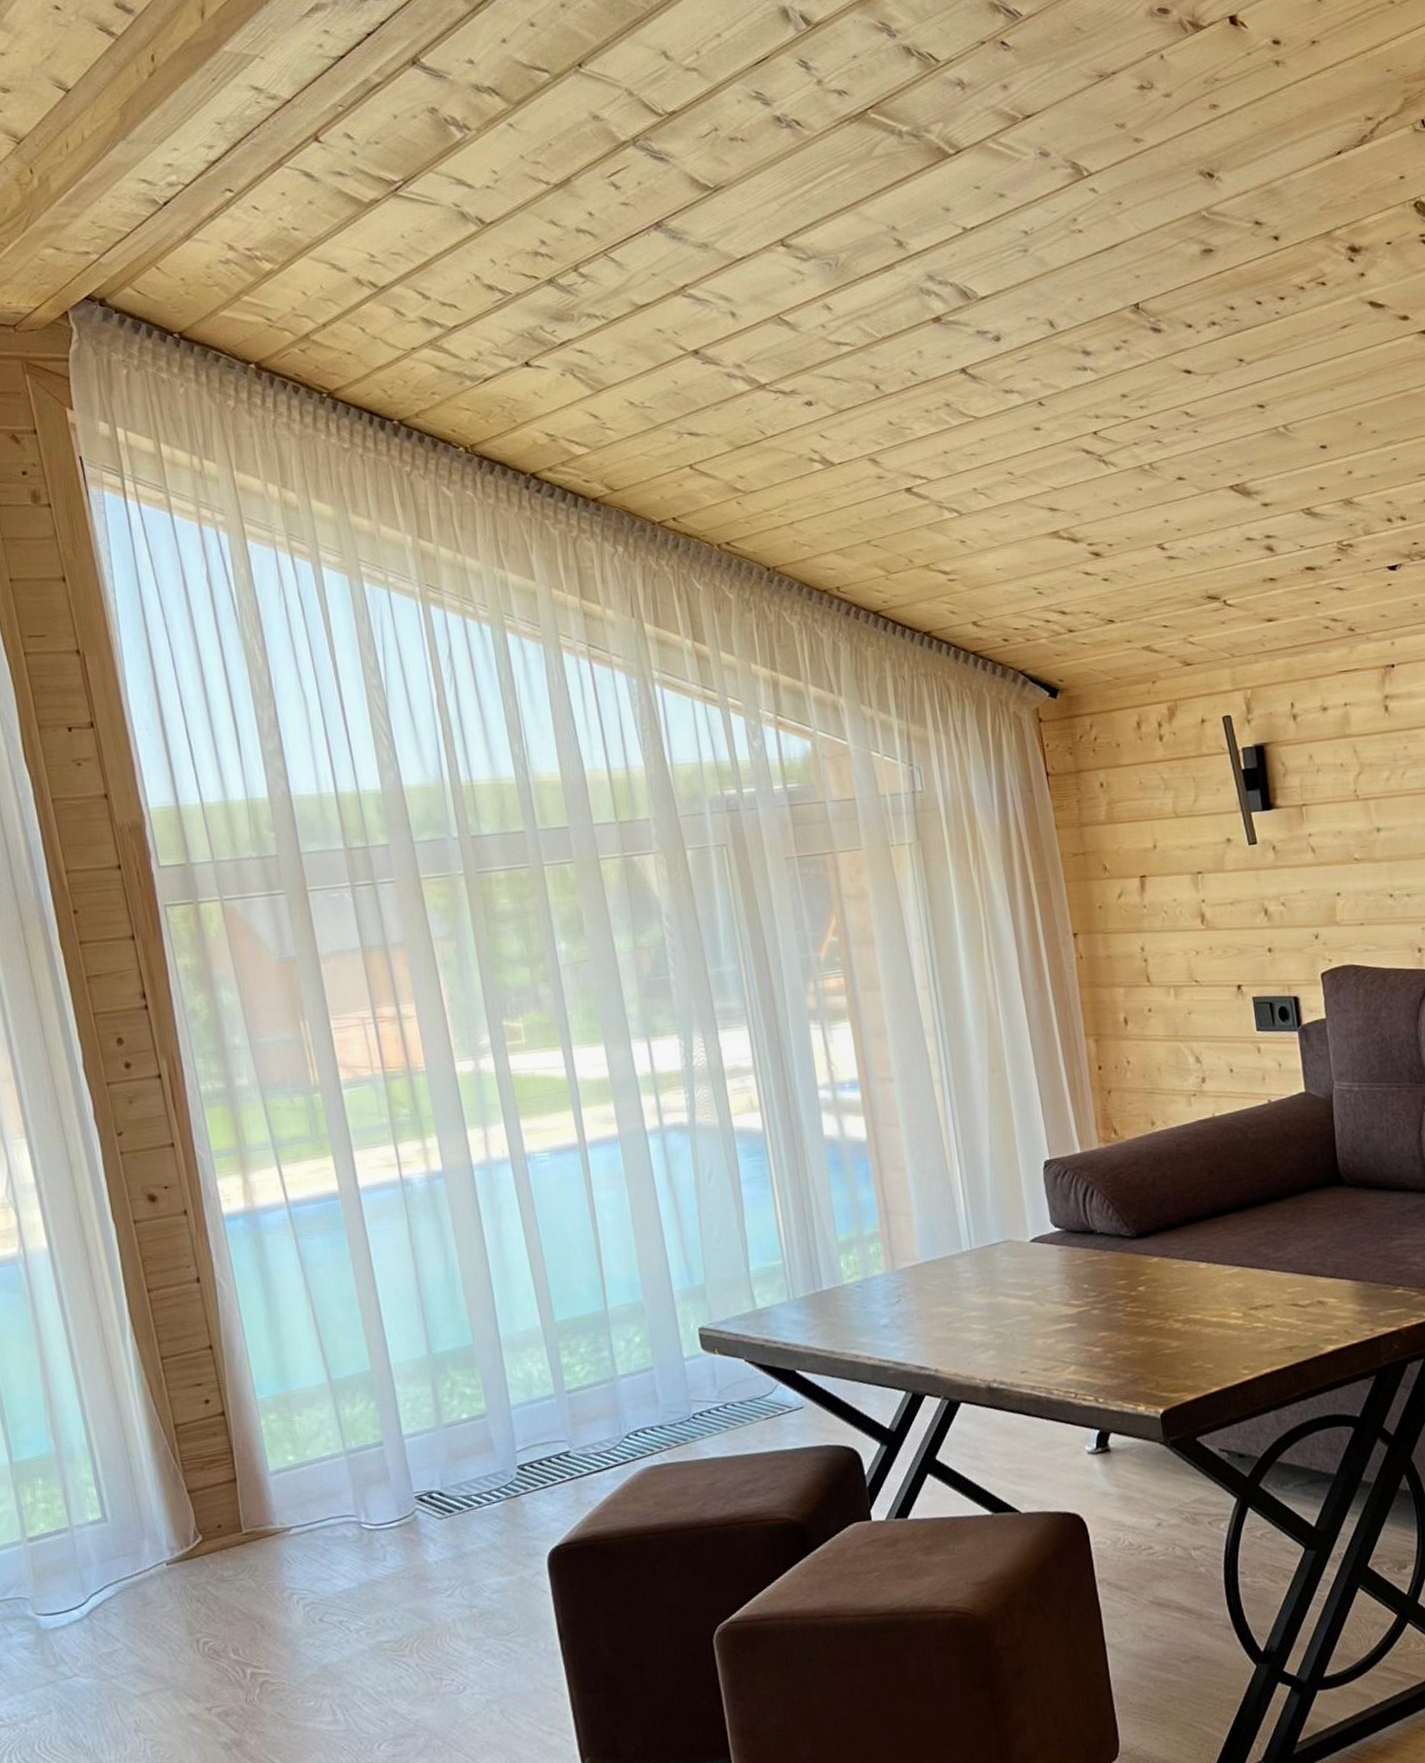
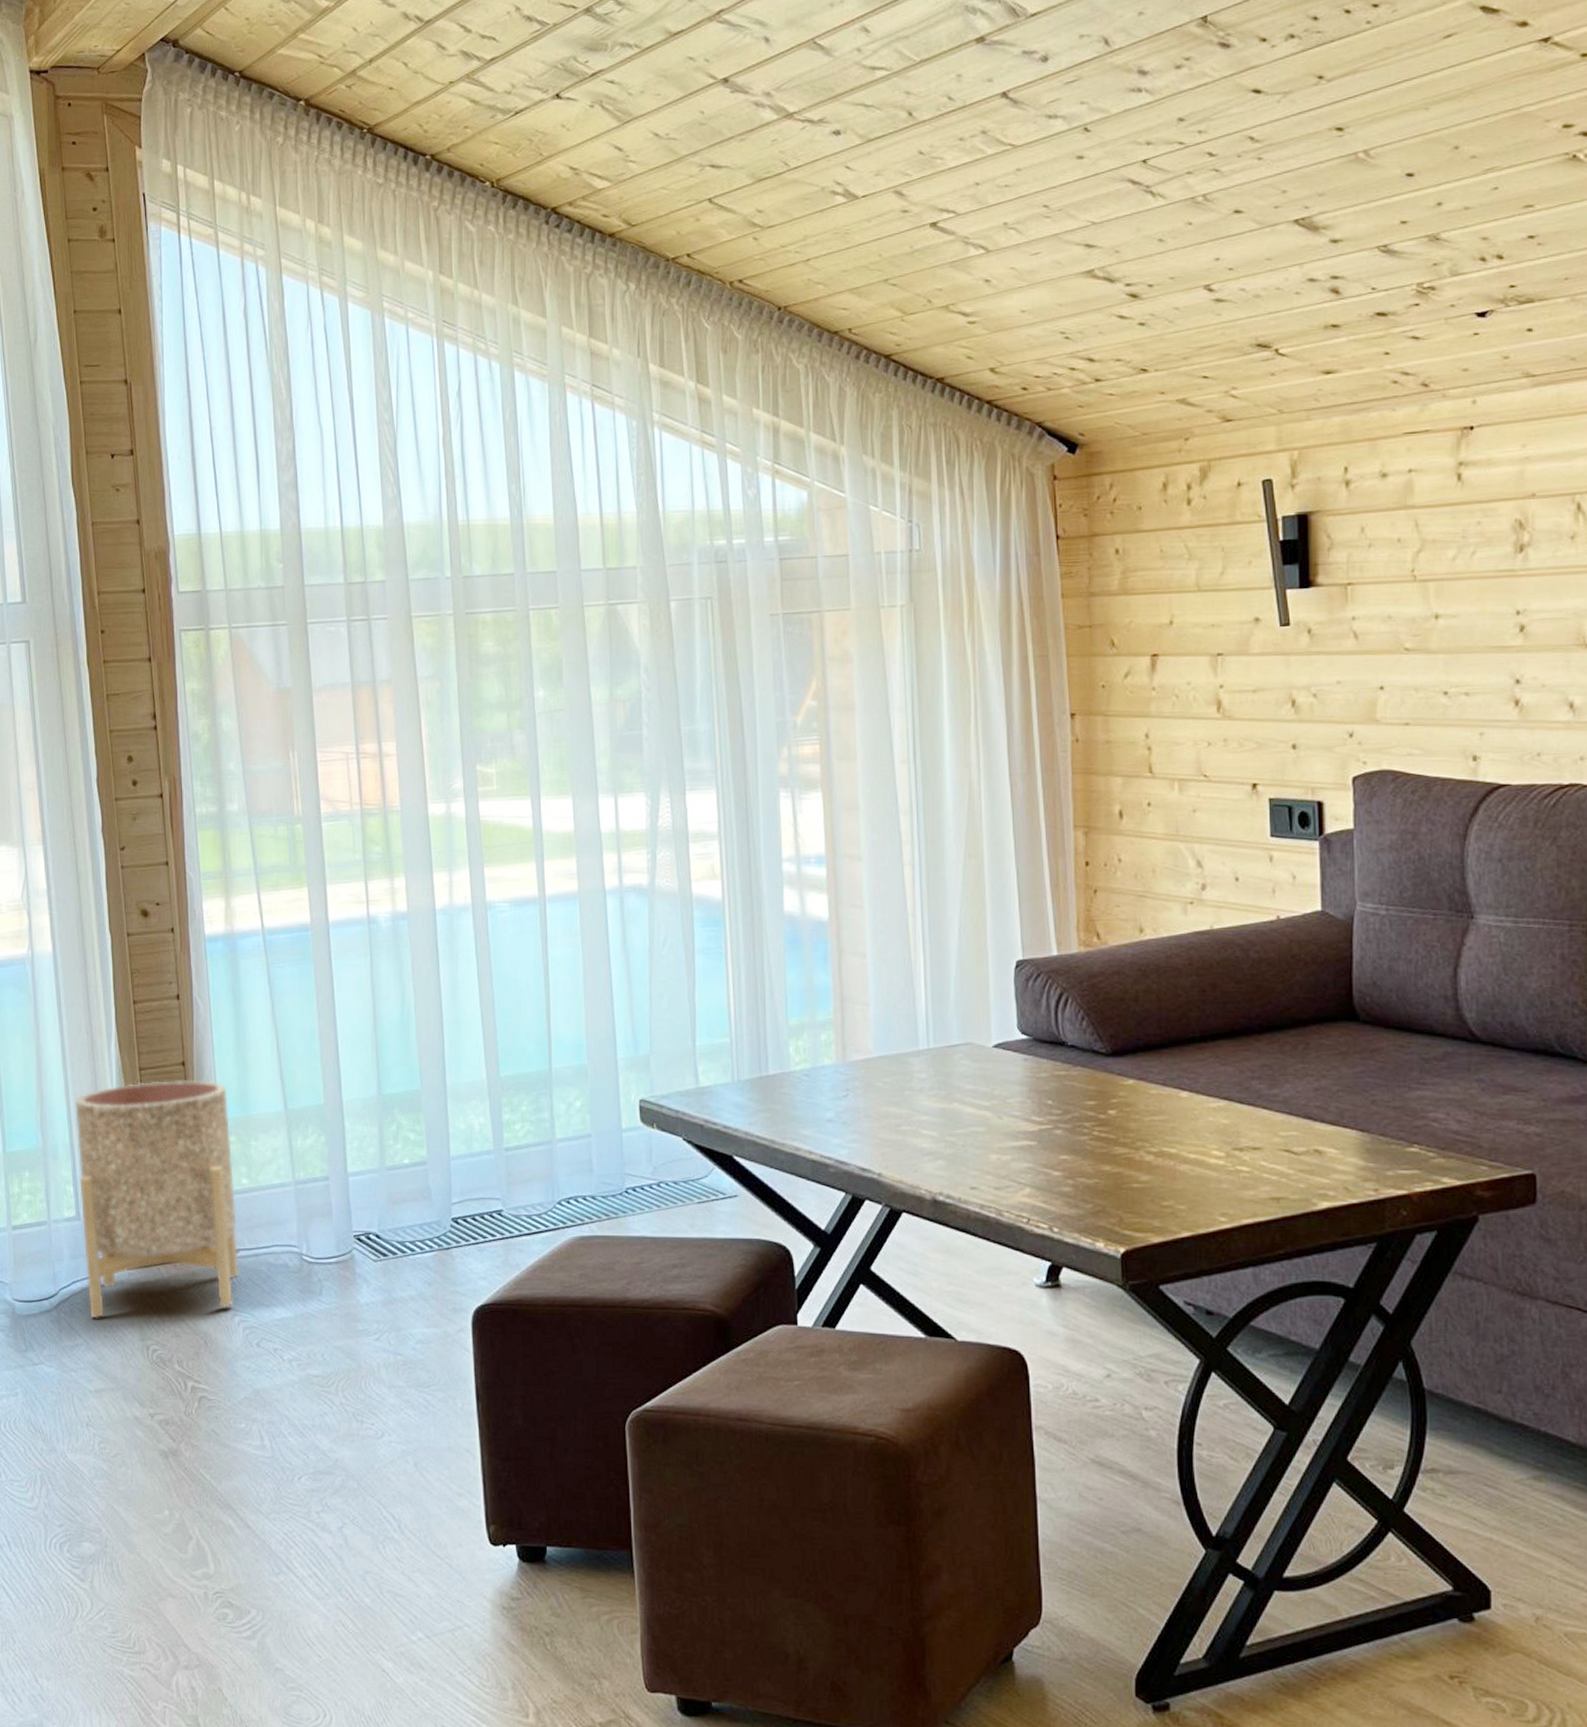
planter: none [89,1361,292,1621] -> present [74,1080,239,1319]

